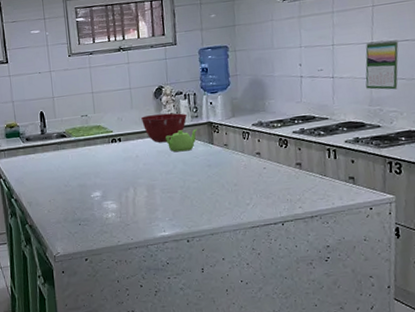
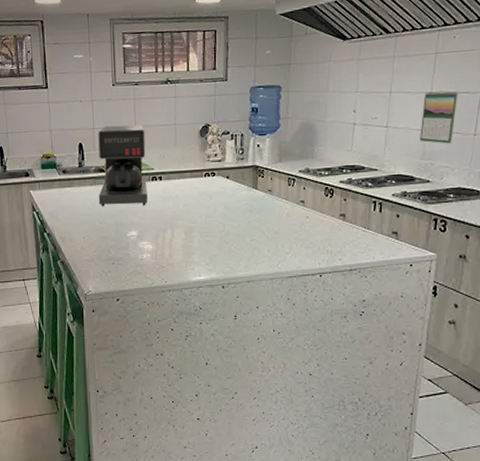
coffee maker: none [57,91,109,171] -> present [98,125,148,207]
mixing bowl: present [141,113,187,143] -> none [185,153,232,184]
teapot: present [166,128,197,152] -> none [208,171,242,195]

